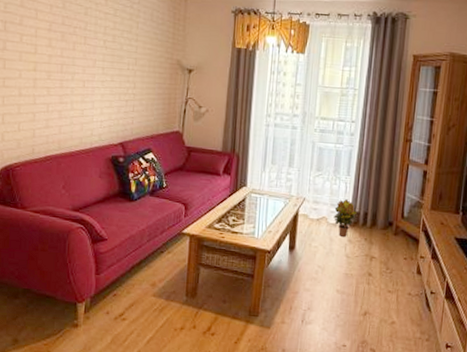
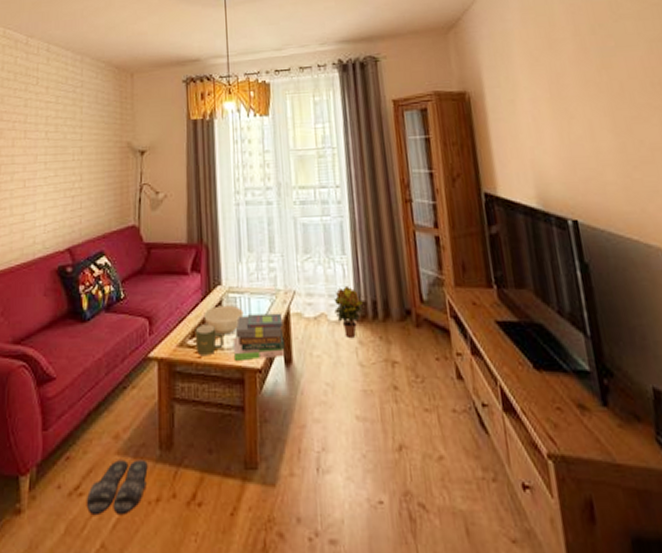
slippers: none [128,300,176,335] -> present [87,459,148,514]
mug: none [220,214,243,237] -> present [195,324,223,357]
bowl: none [229,202,262,224] -> present [203,305,244,335]
books: none [249,211,292,244] -> present [232,313,285,361]

